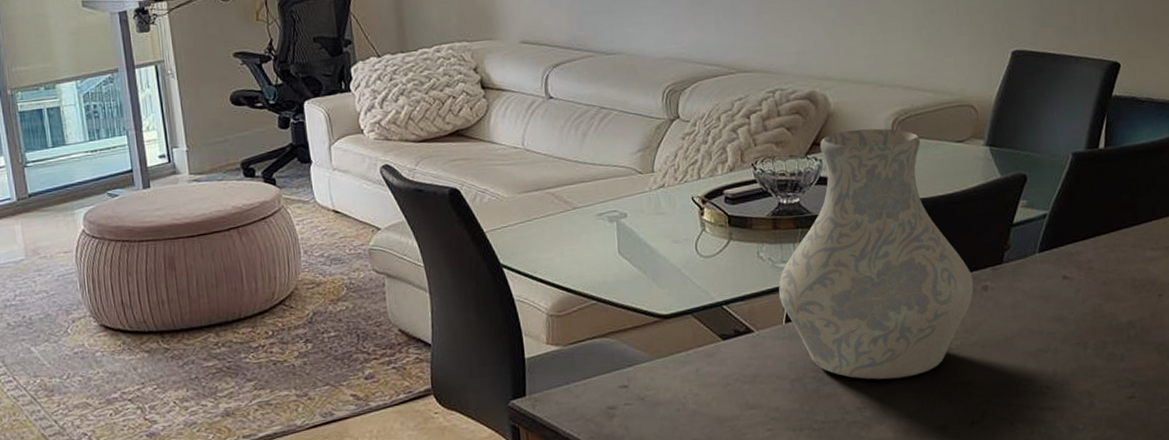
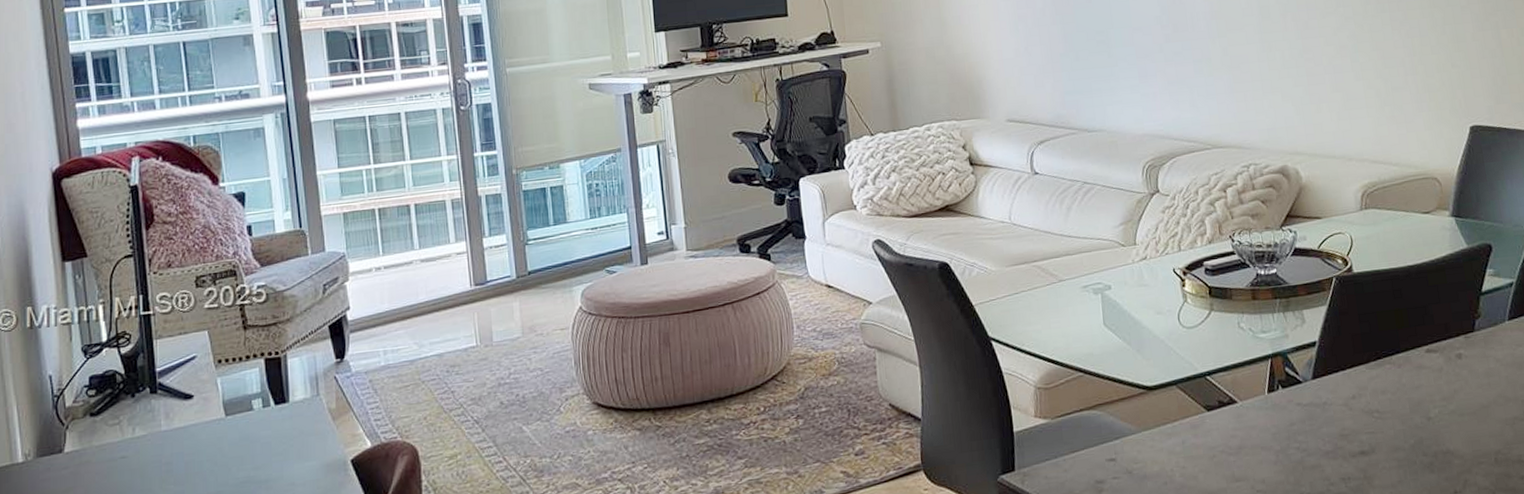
vase: present [779,128,974,380] -> none [1260,200,1448,450]

